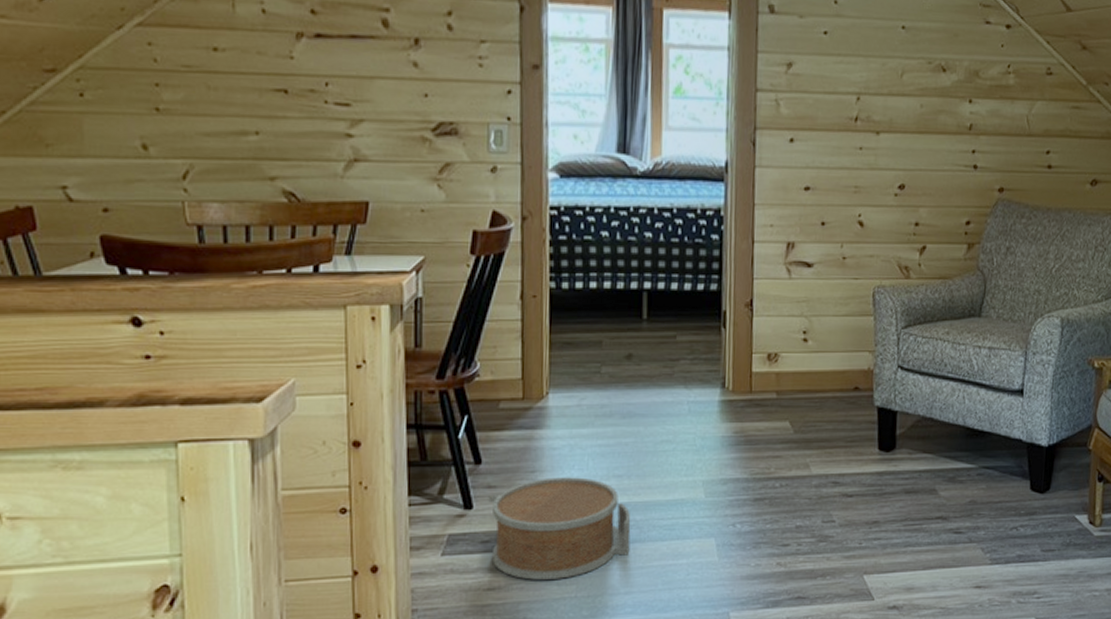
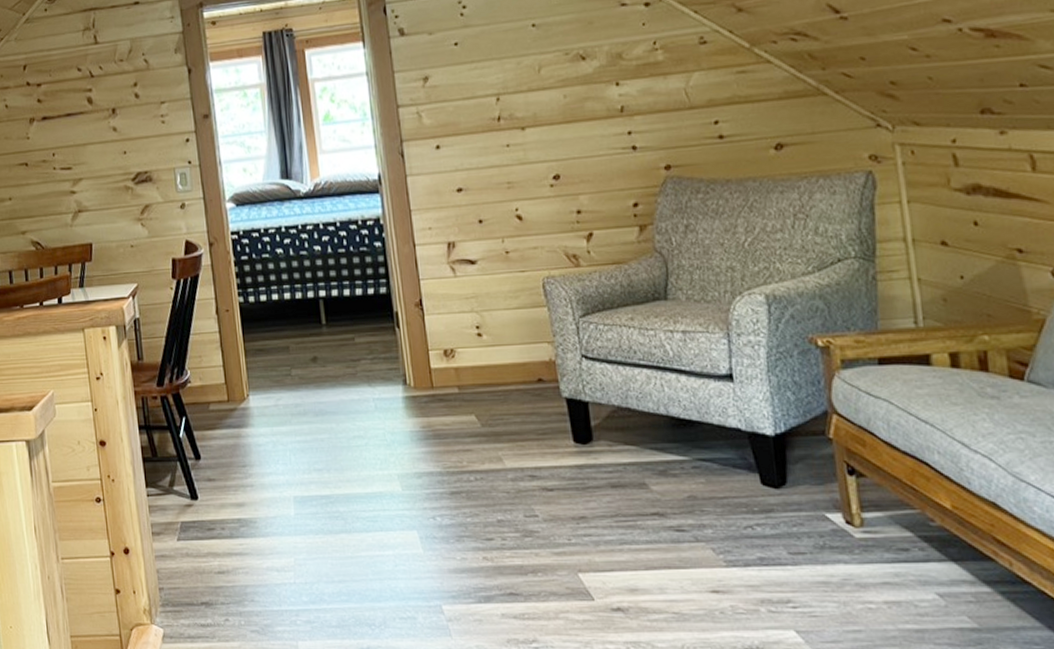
basket: present [488,477,631,580] -> none [210,471,338,566]

